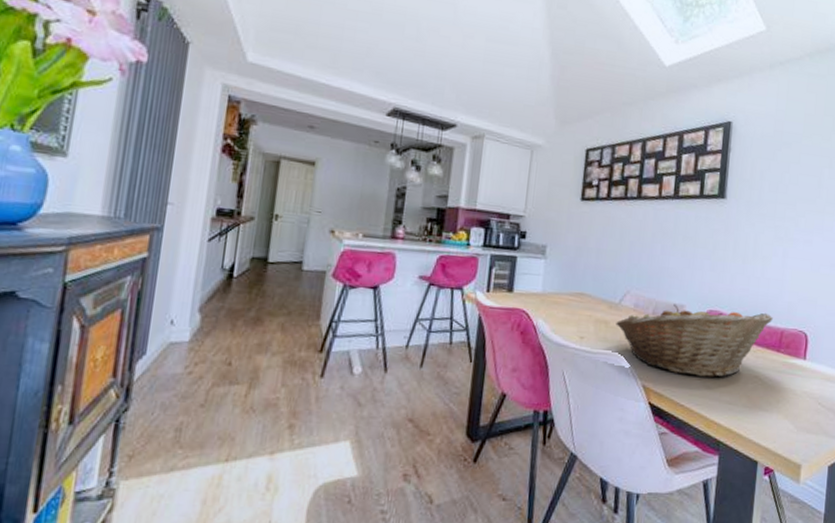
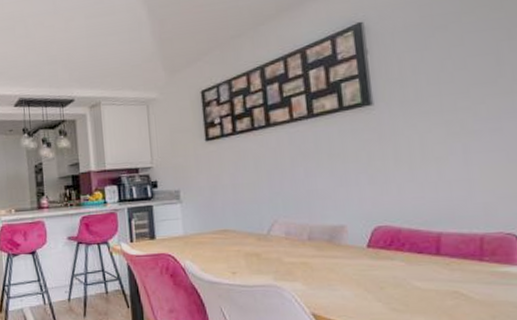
fruit basket: present [616,303,773,378] -> none [268,219,465,300]

